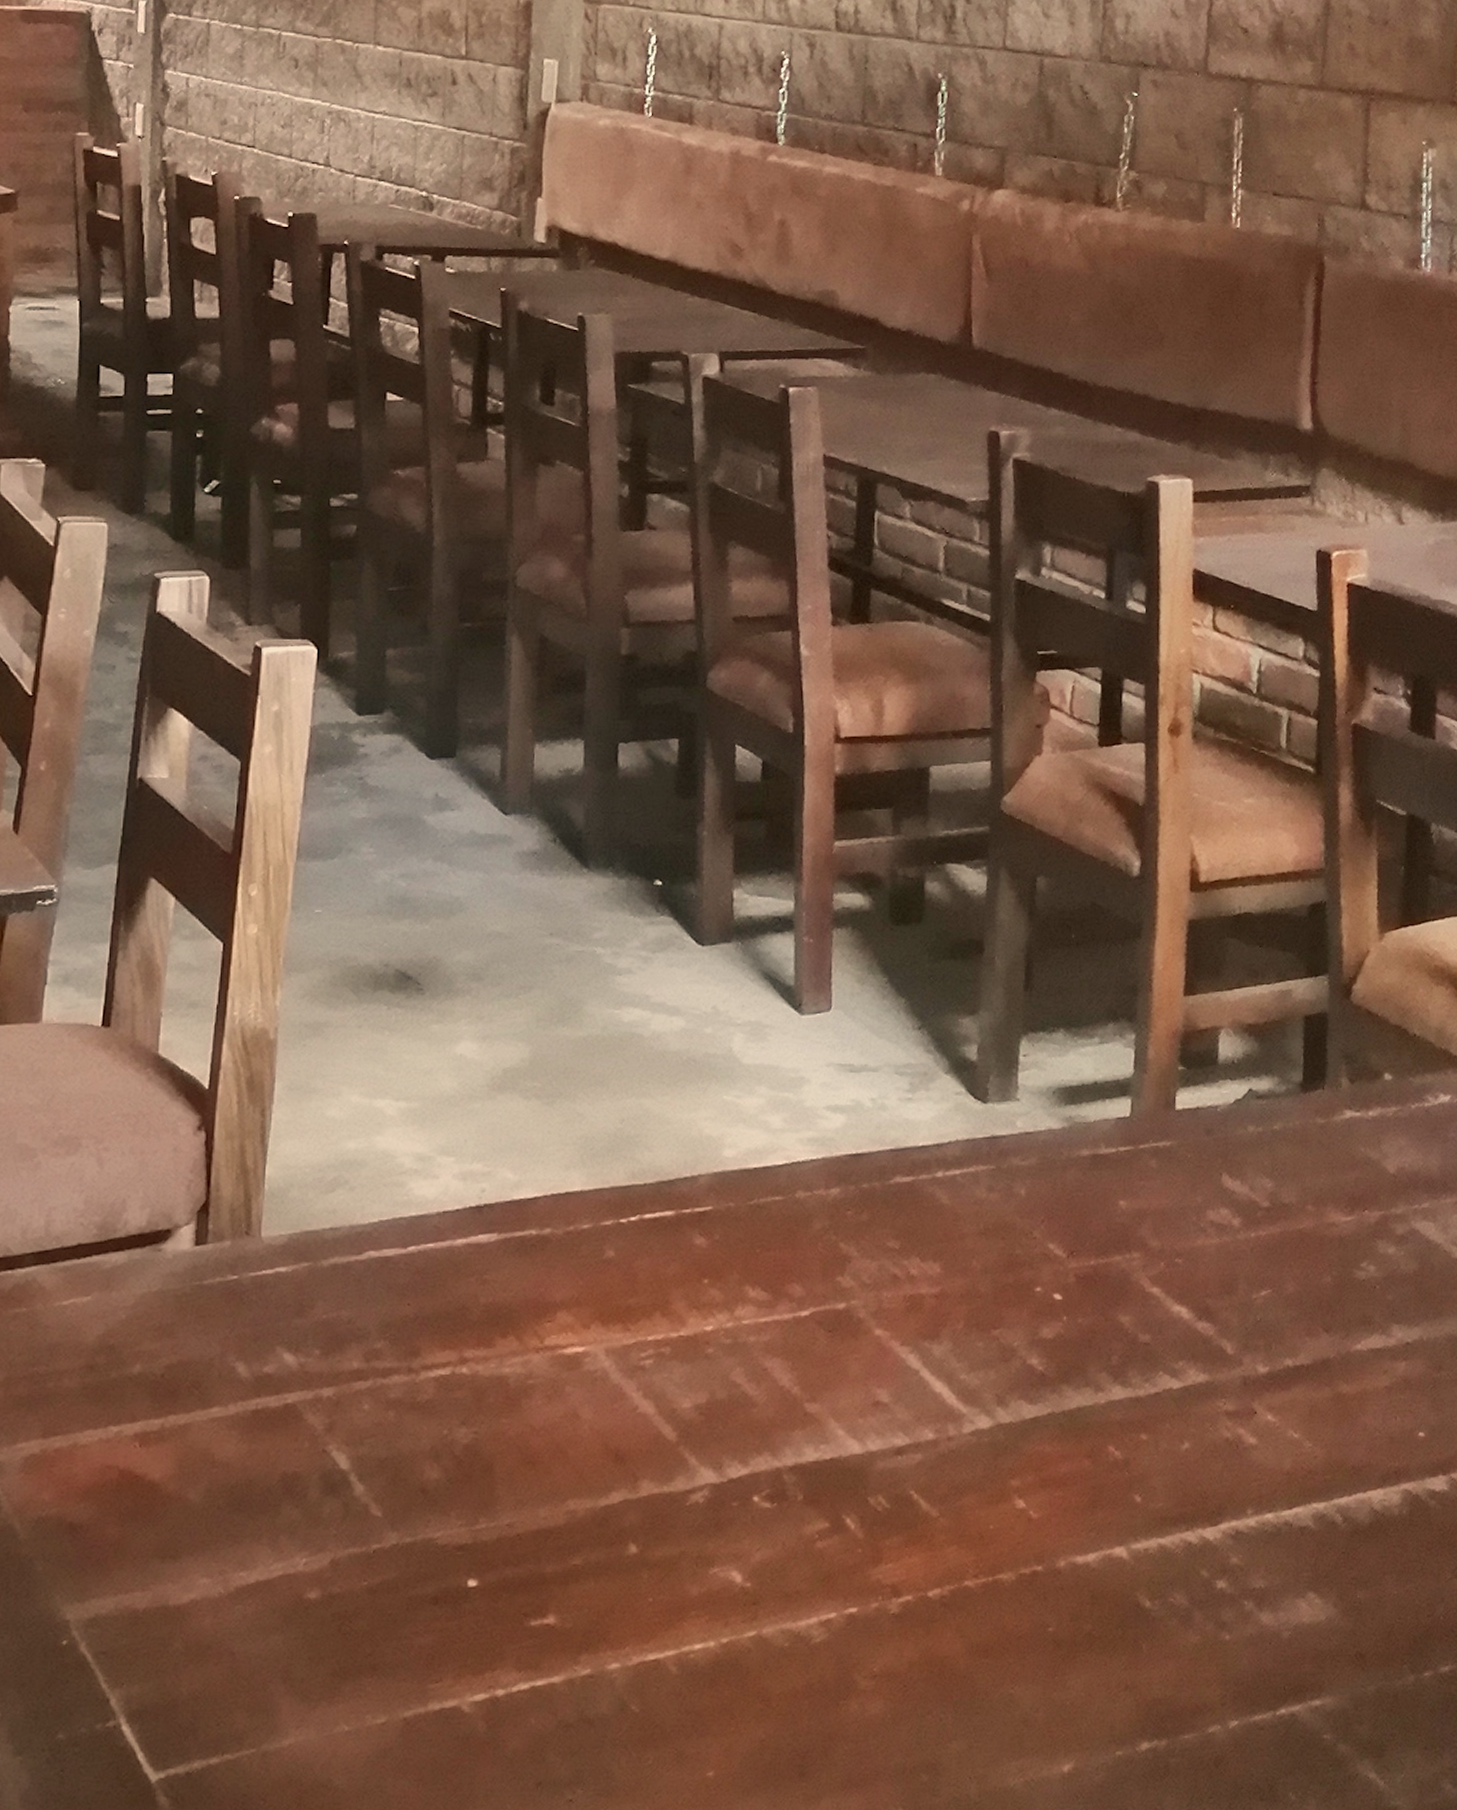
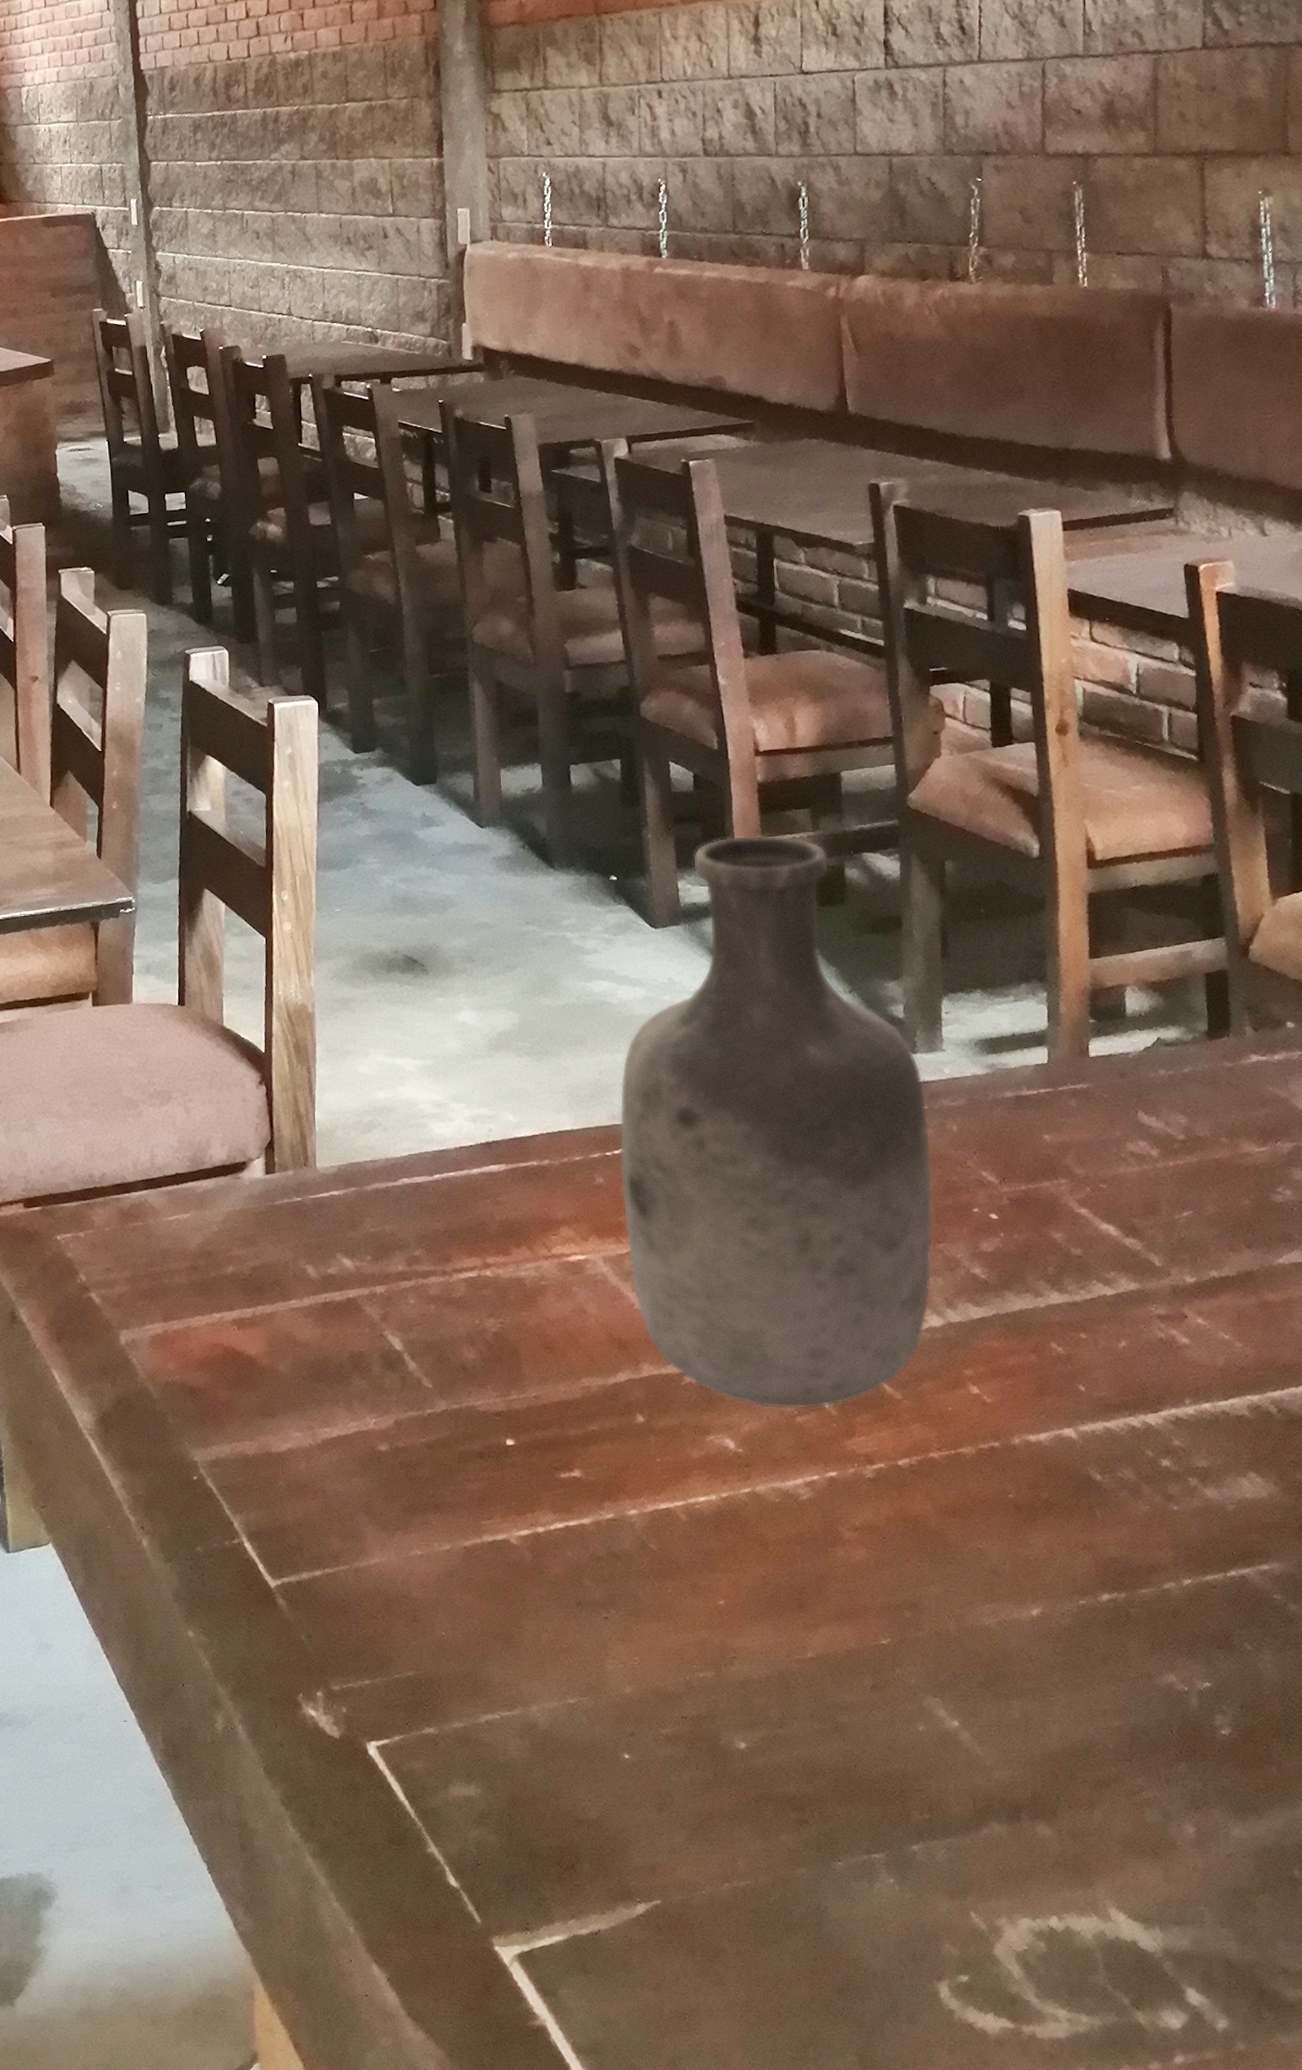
vase: none [634,836,995,1533] -> present [619,834,933,1410]

